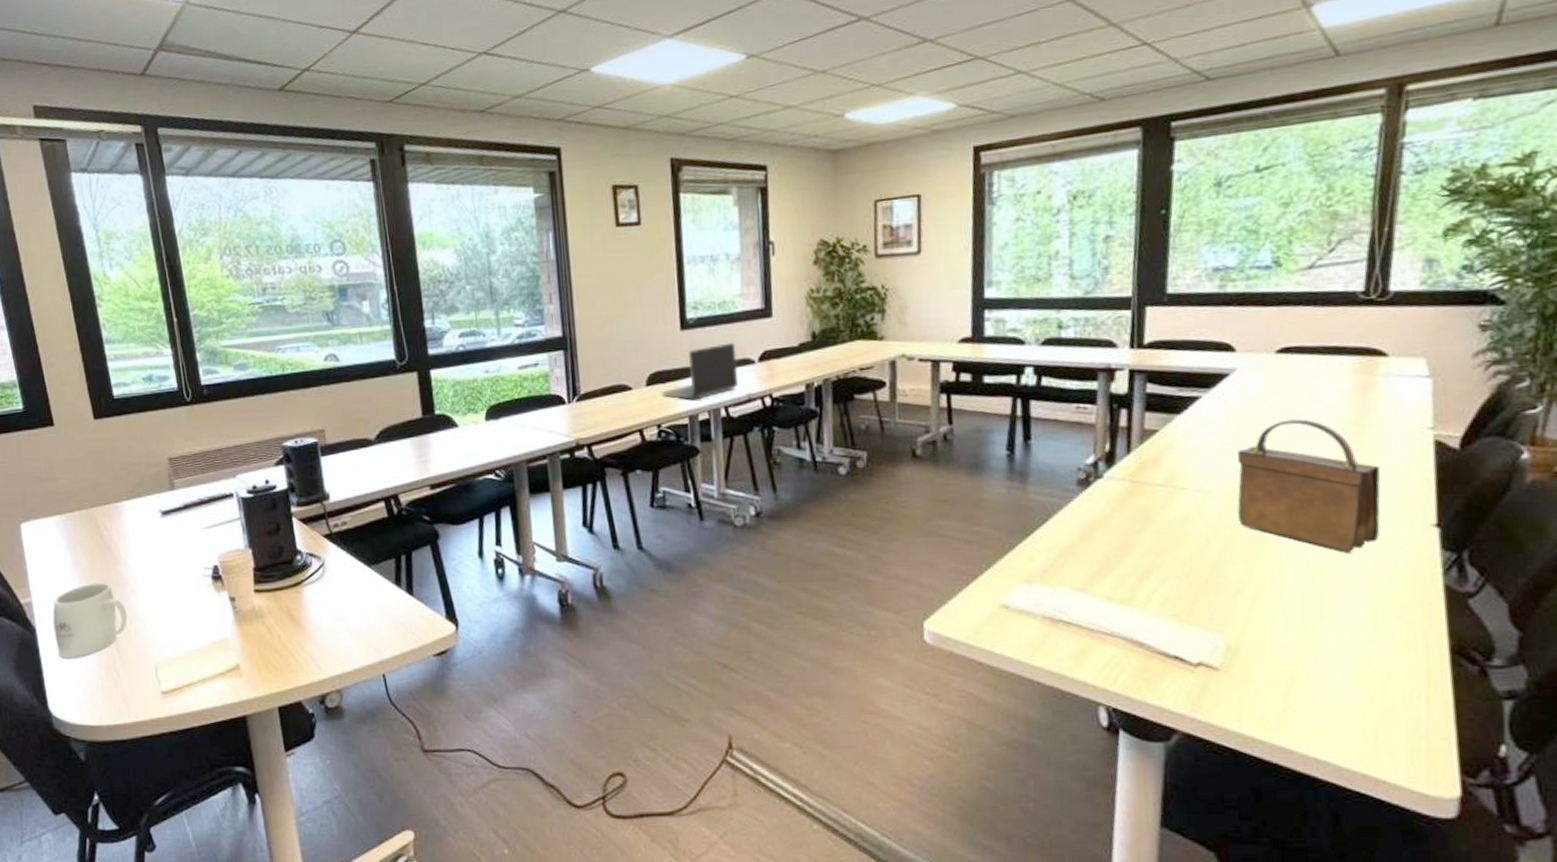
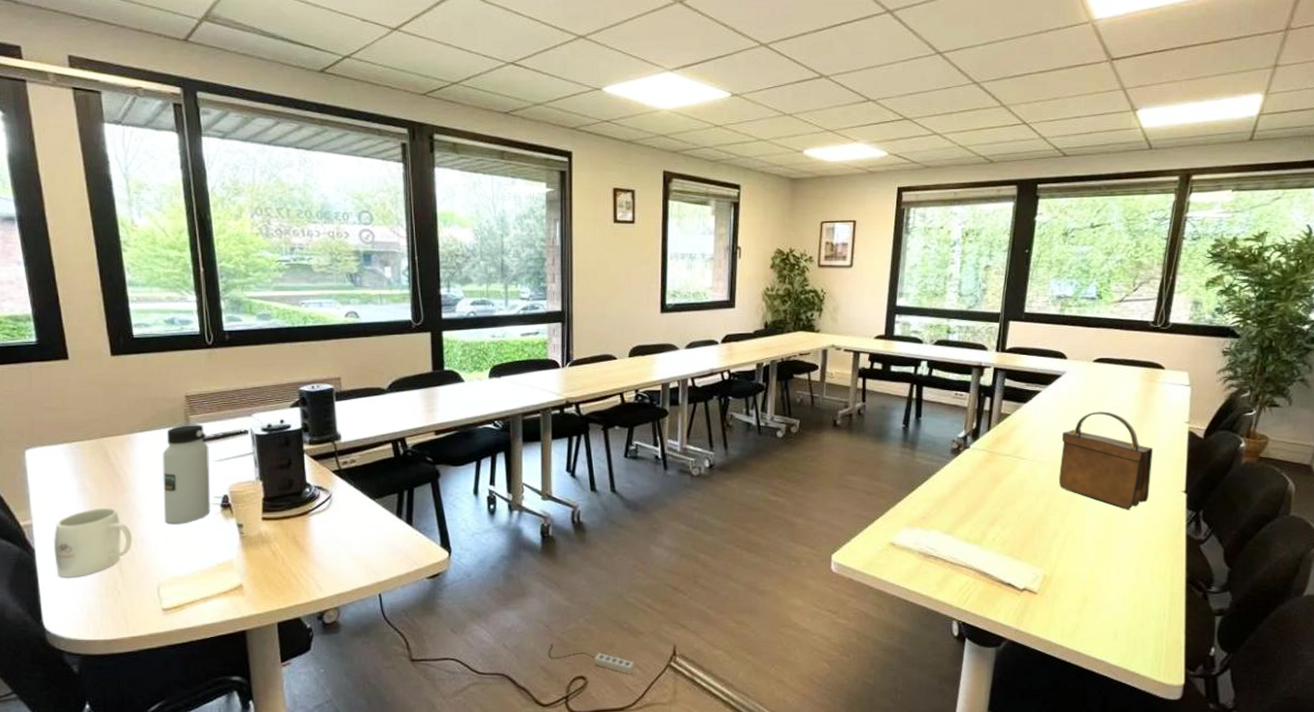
water bottle: none [150,488,202,599] -> present [162,424,210,524]
power strip: none [578,733,682,771] -> present [548,644,634,674]
laptop computer: present [660,342,738,401] -> none [640,326,704,371]

